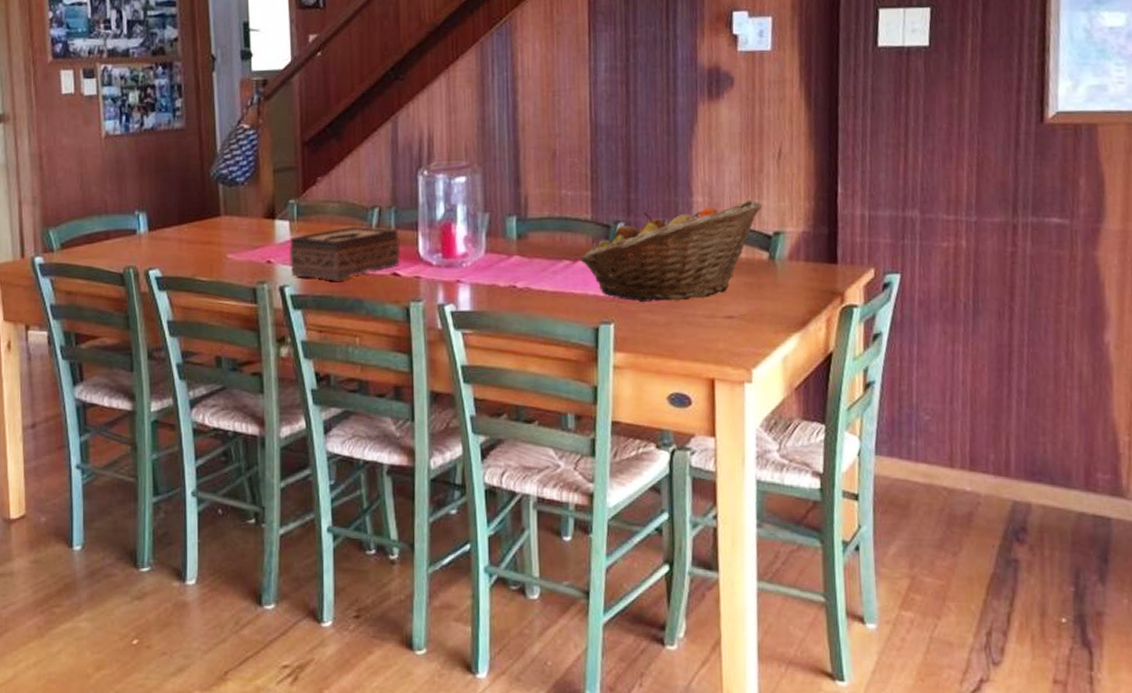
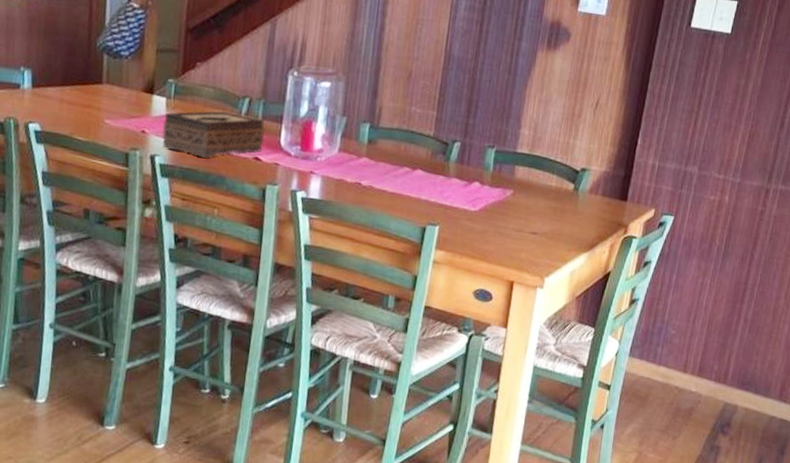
fruit basket: present [580,199,763,302] -> none [418,136,576,215]

